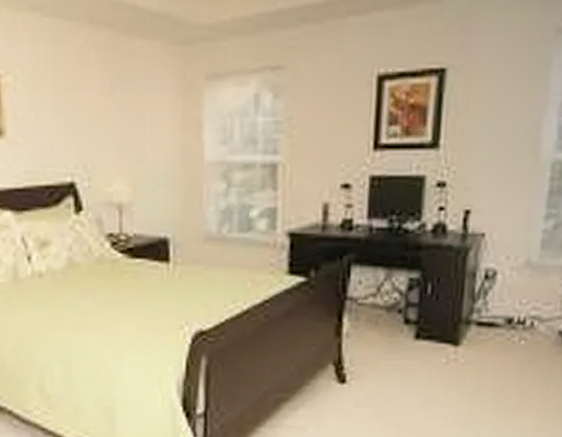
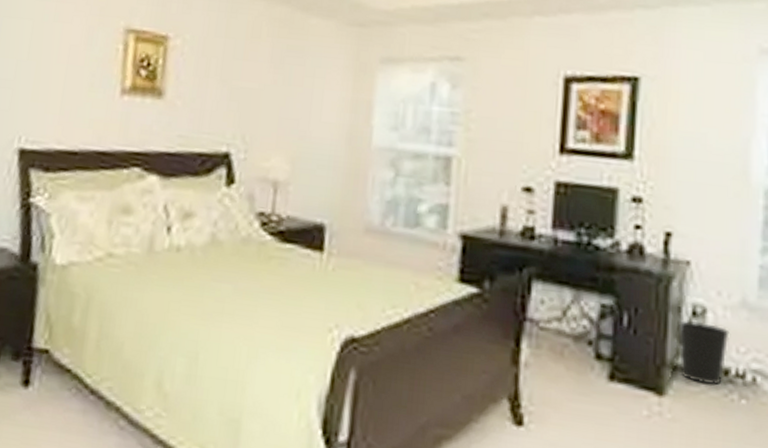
wastebasket: none [472,283,515,333] -> present [677,320,730,386]

